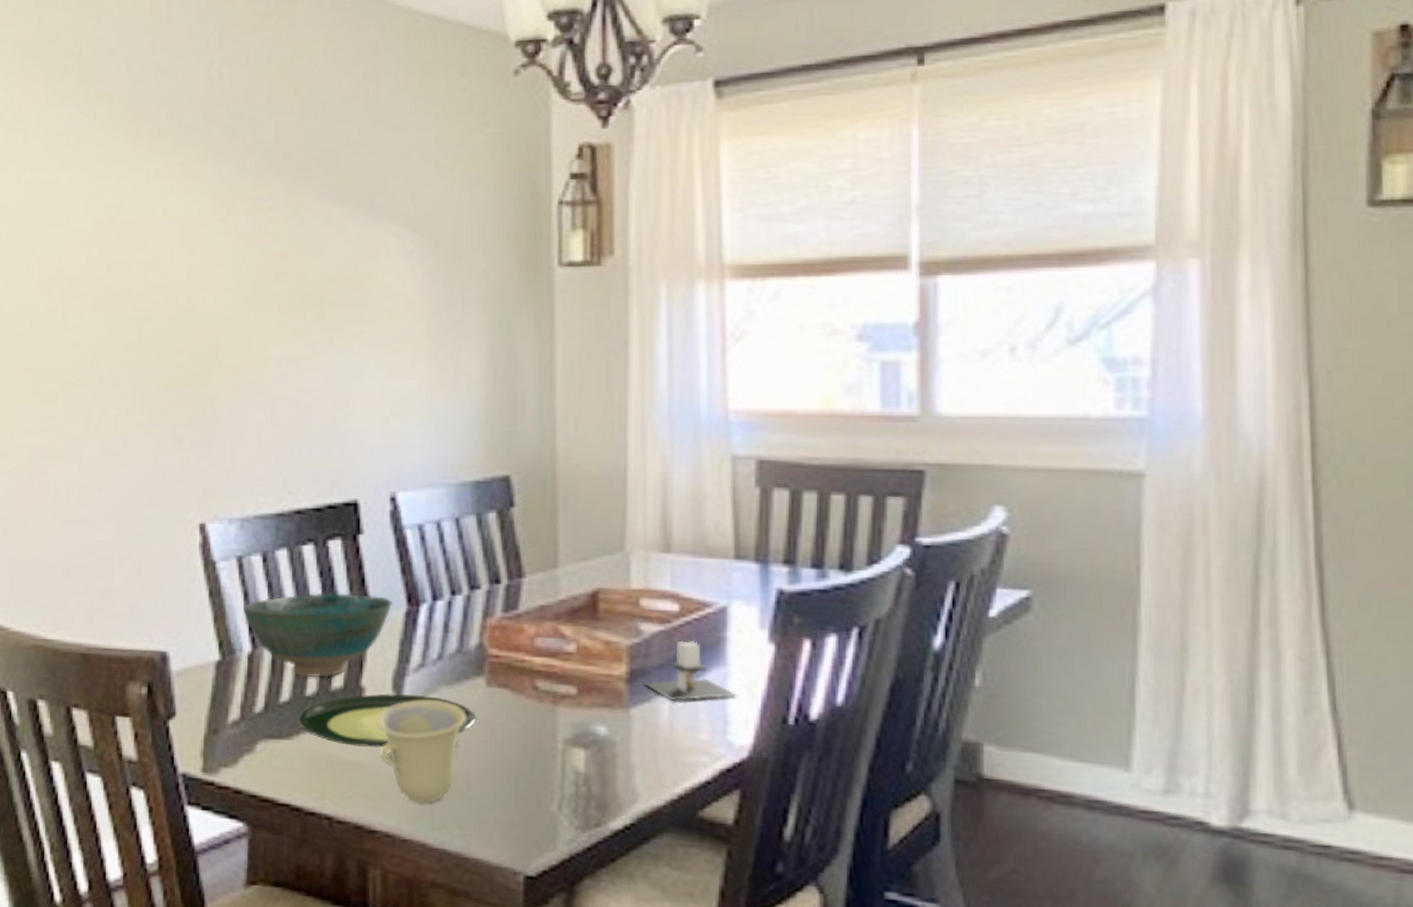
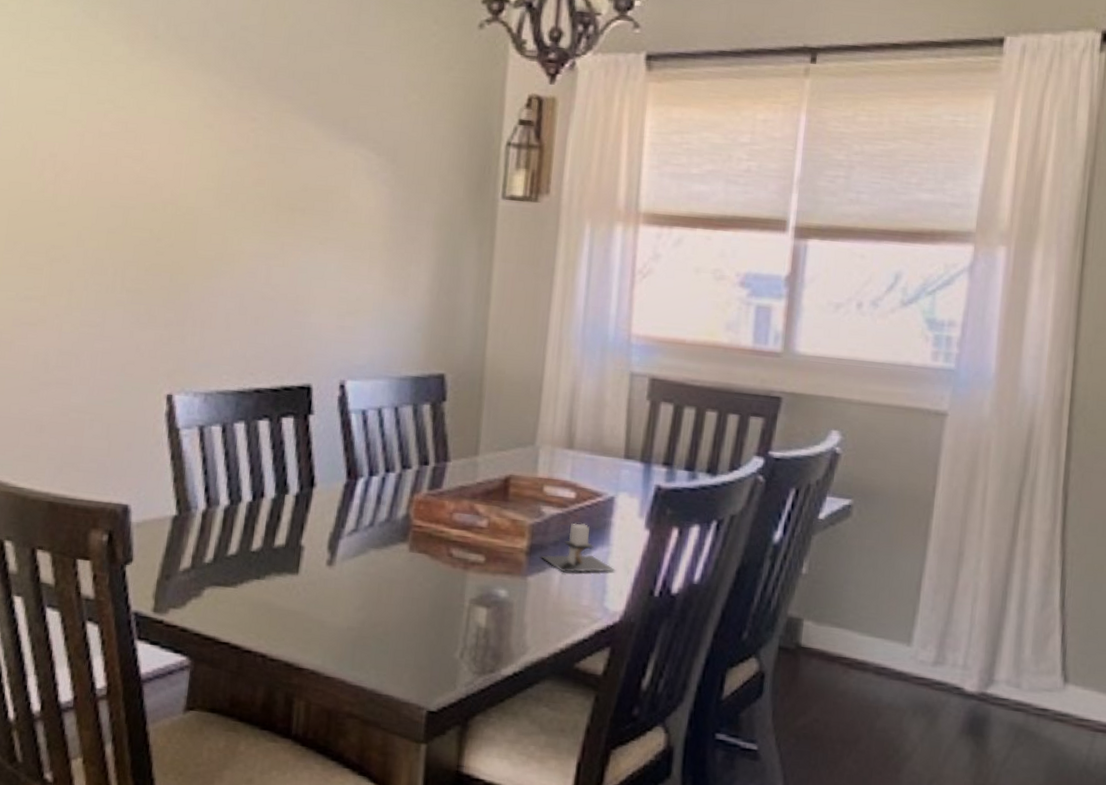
bowl: present [242,592,392,678] -> none [200,462,334,536]
plate: present [298,693,477,748] -> none [243,552,399,598]
cup: present [377,699,465,804] -> none [312,559,389,647]

